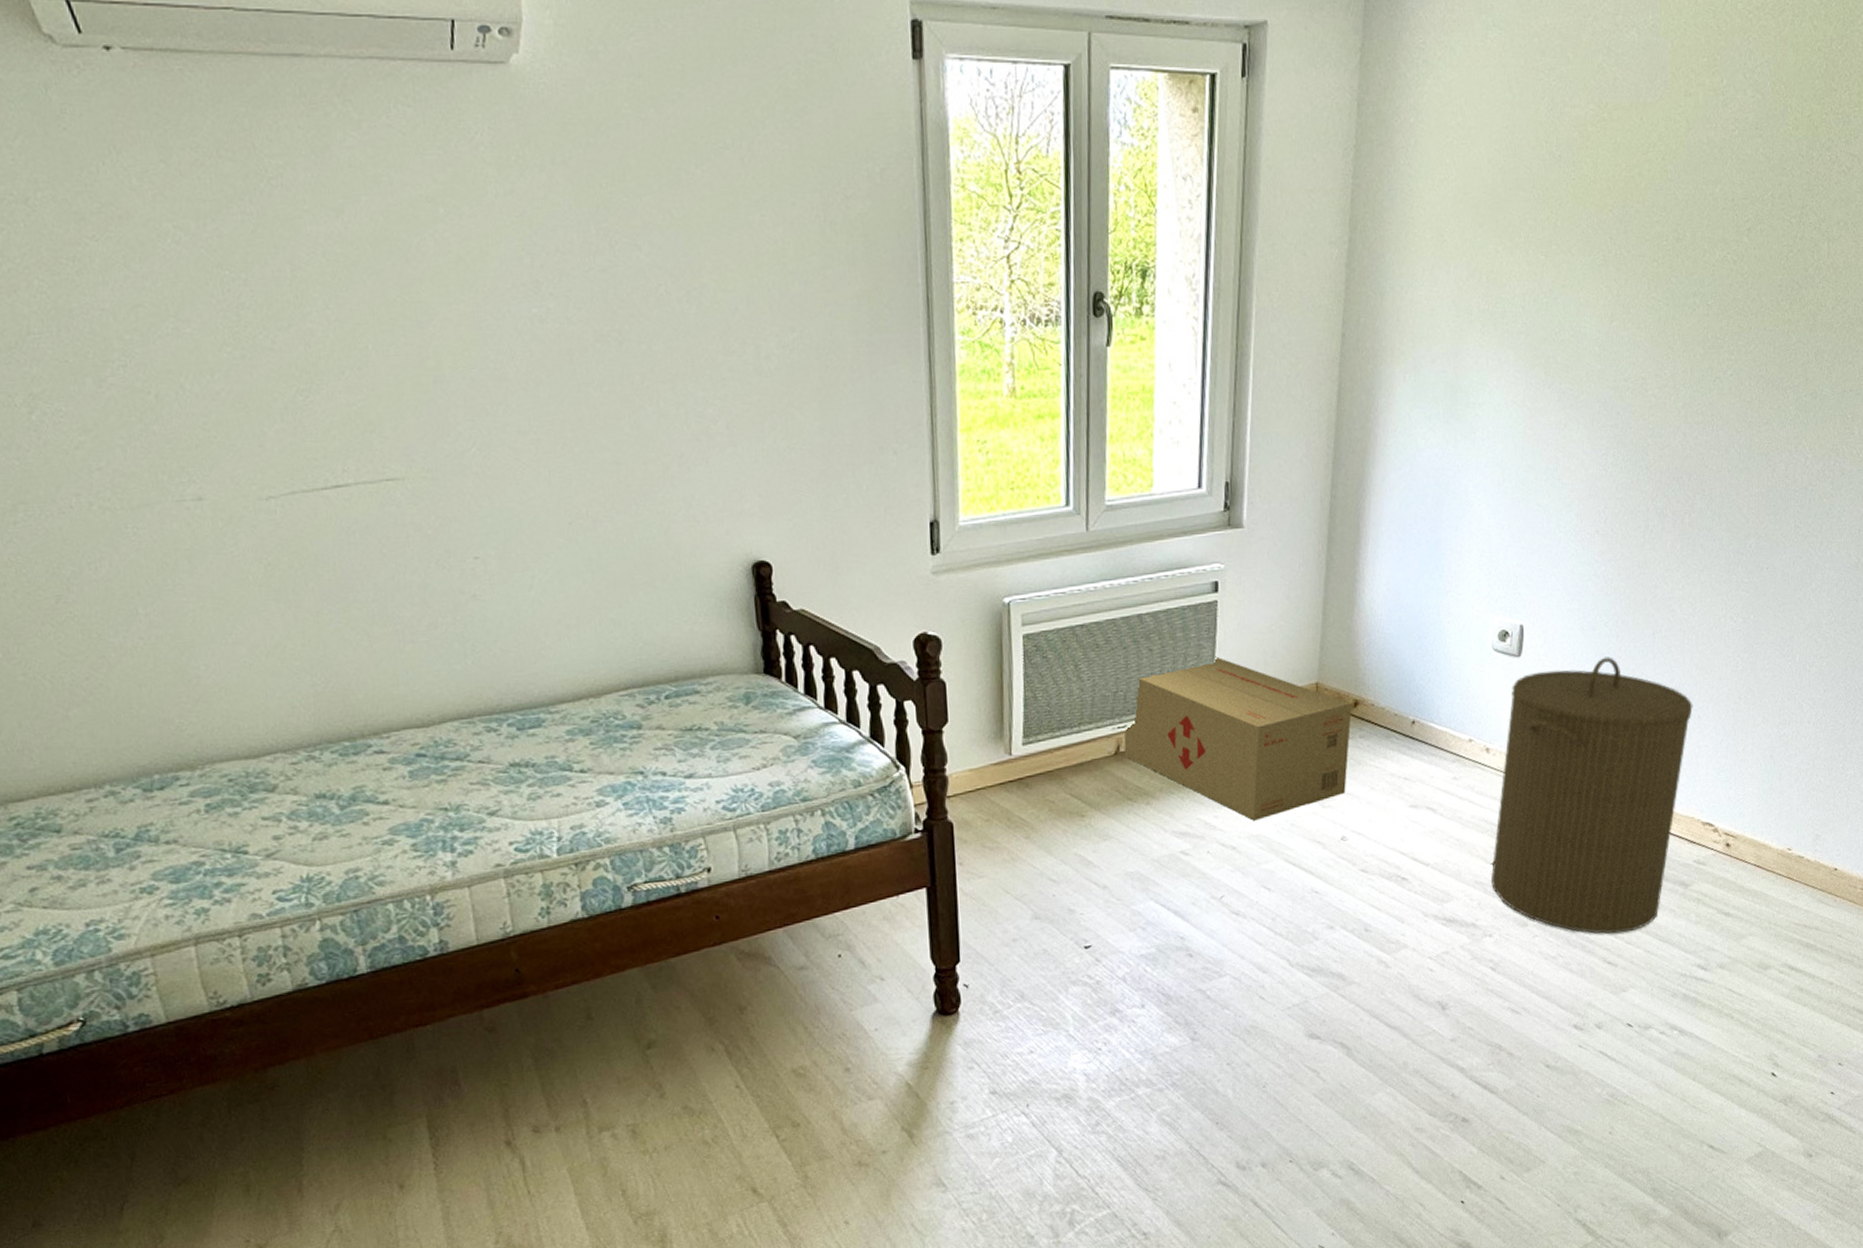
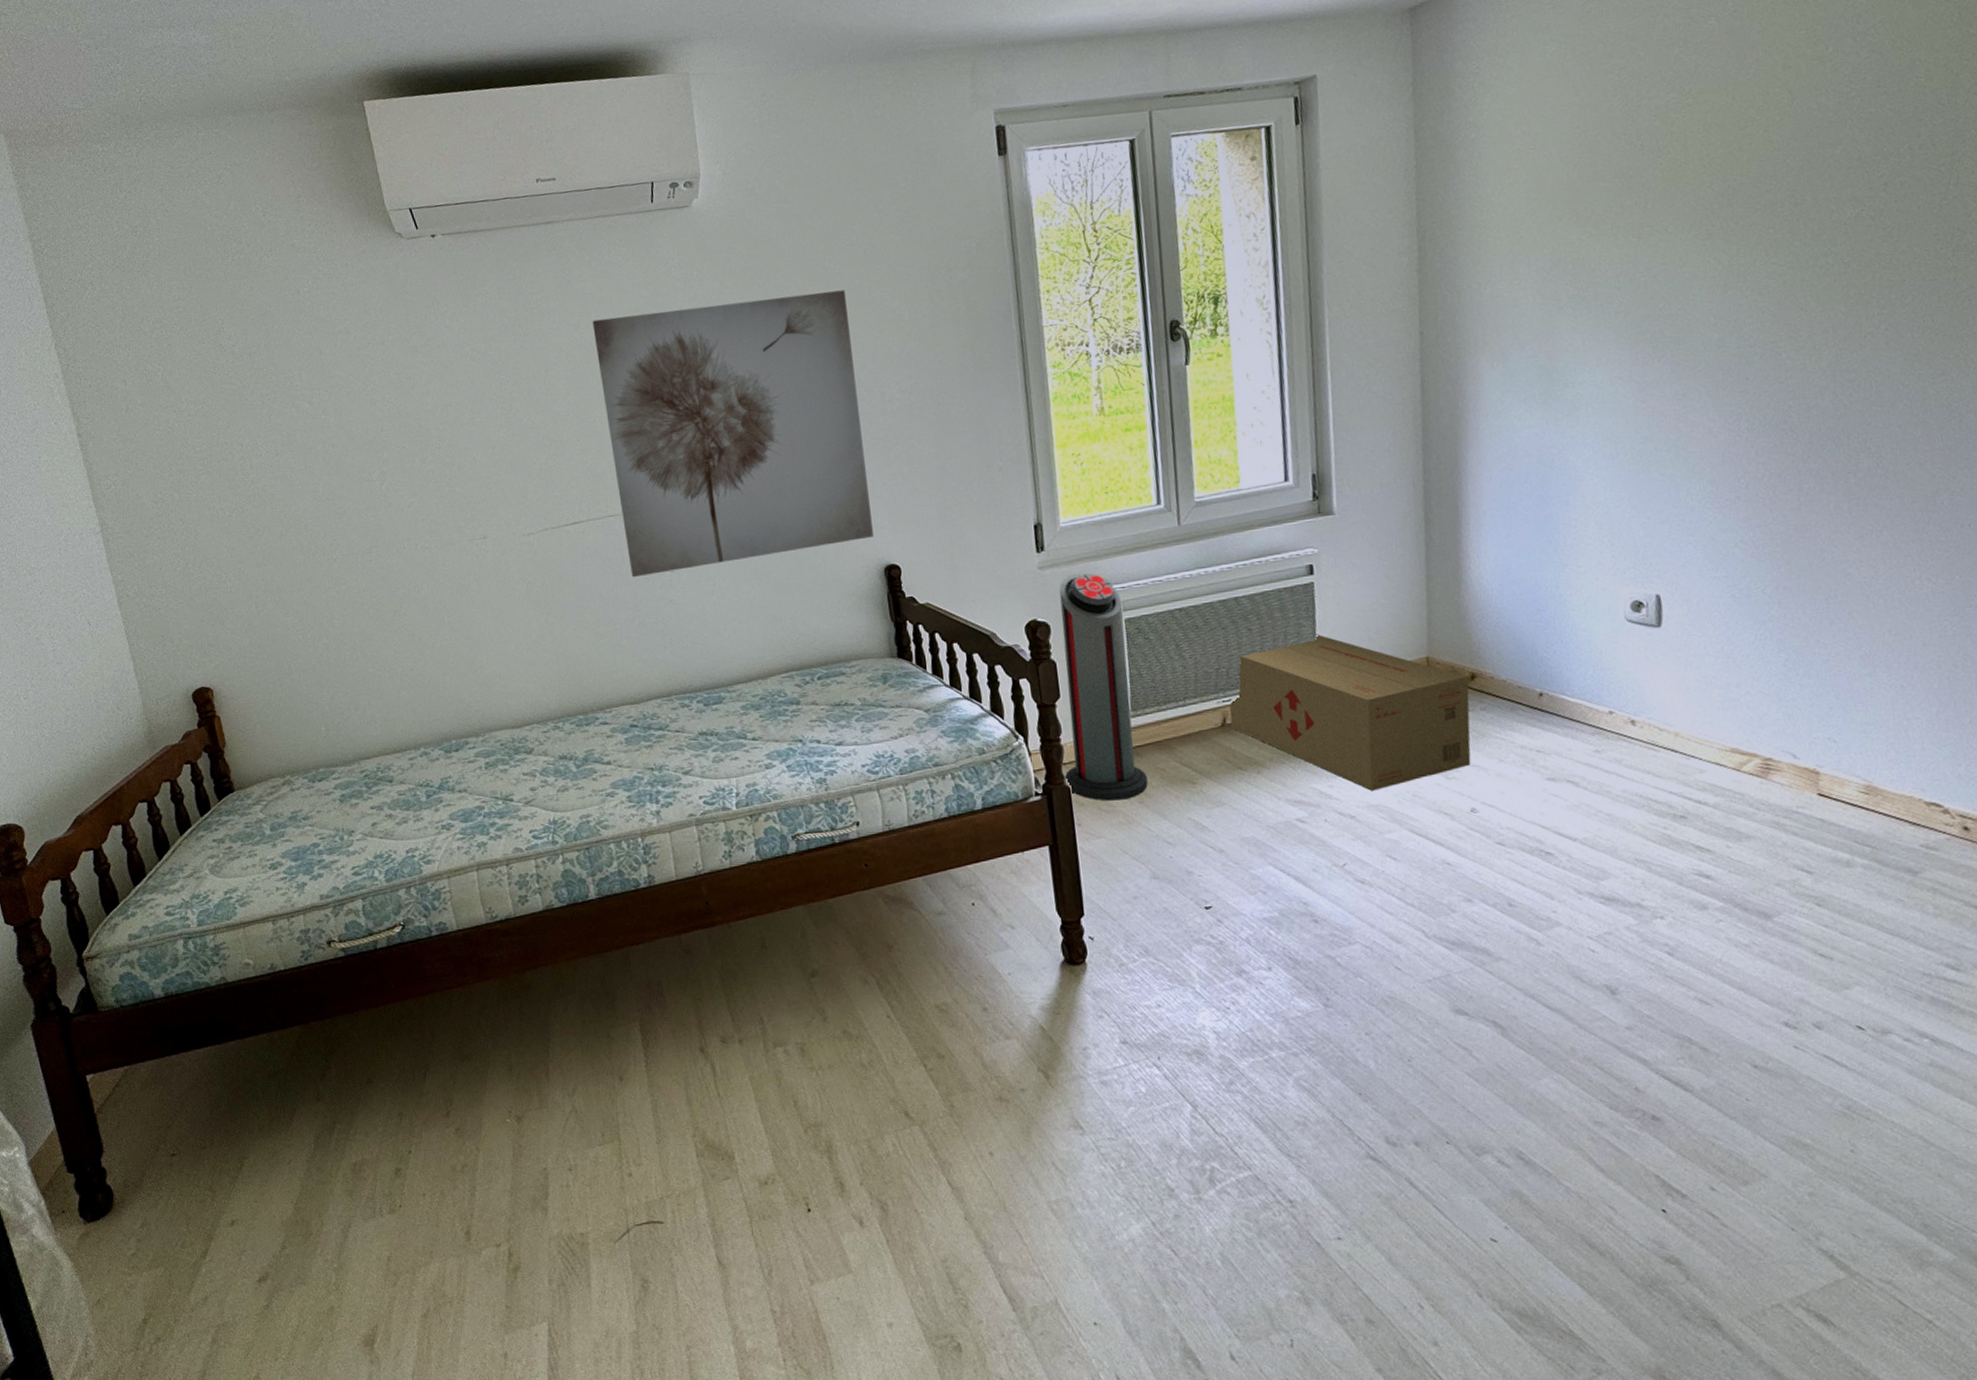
wall art: none [362,205,740,564] -> present [592,290,874,578]
air purifier: none [947,580,1036,837] -> present [1059,573,1148,801]
laundry hamper: present [1491,656,1693,934] -> none [1653,624,1892,923]

